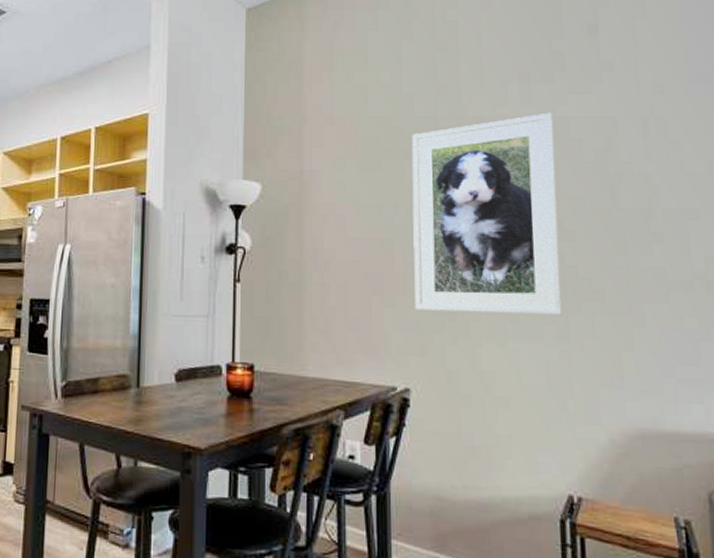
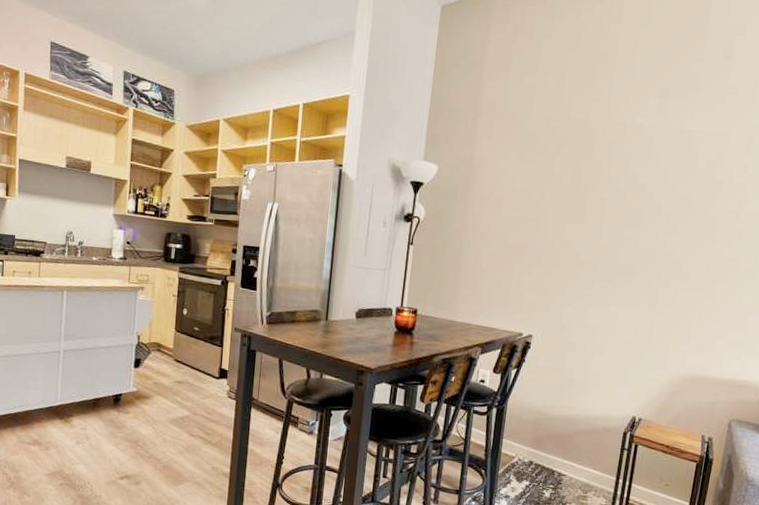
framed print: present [411,112,562,316] -> none [546,125,681,289]

